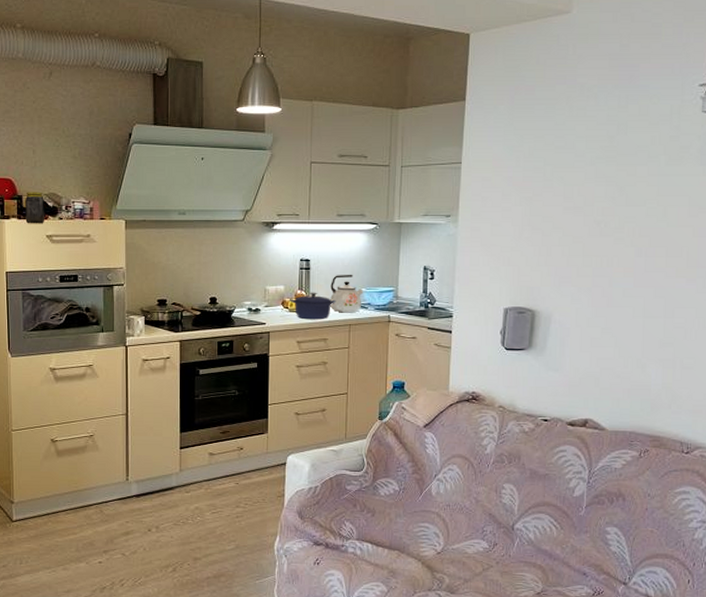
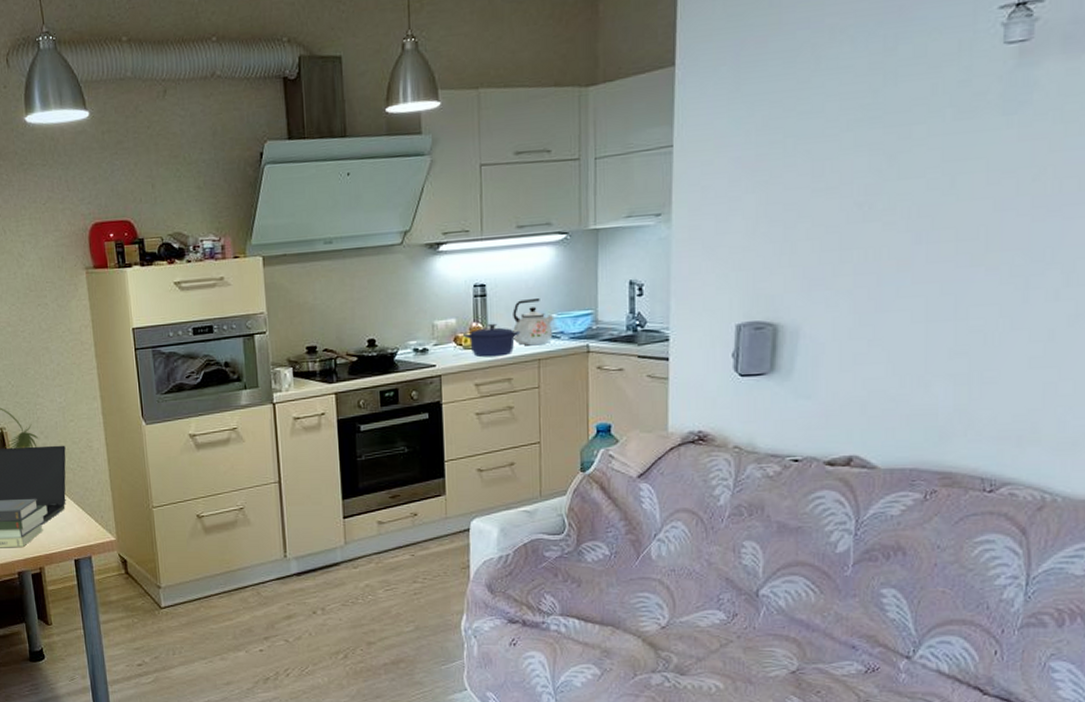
jar: present [25,192,45,224] -> none [147,232,172,271]

